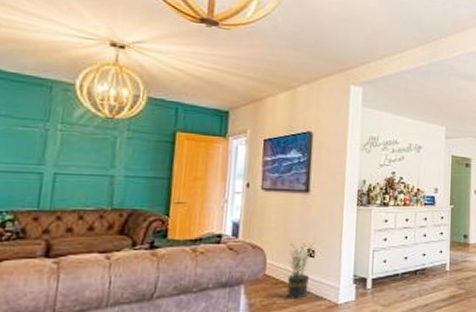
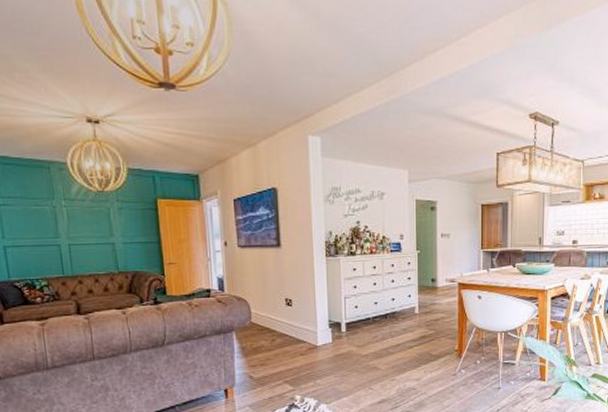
potted plant: present [287,243,314,299] -> none [269,293,291,343]

